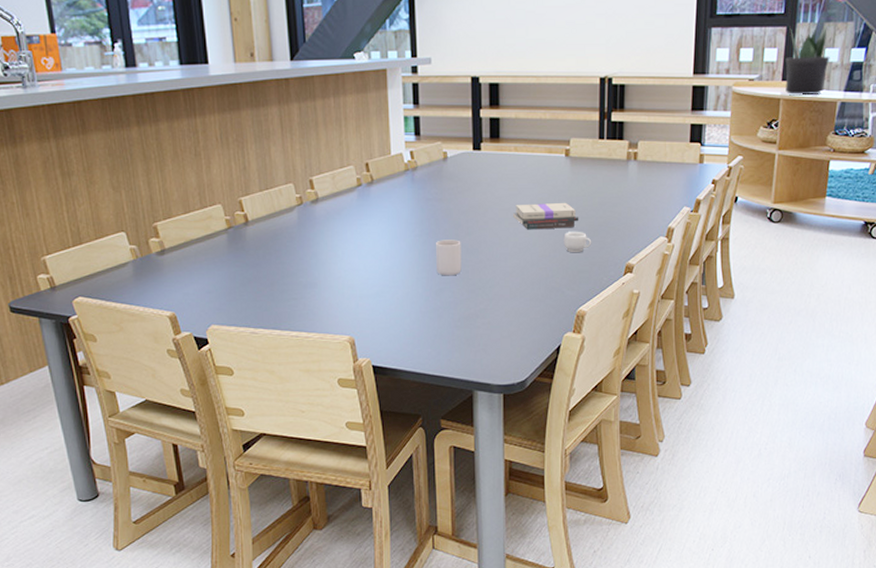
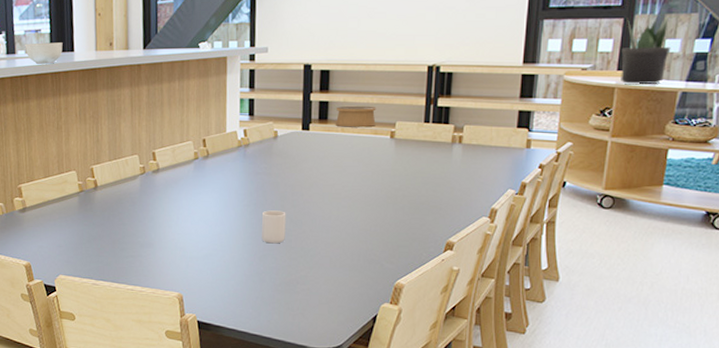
bowl: none [147,53,194,79] -> present [25,43,63,64]
woven basket: none [508,122,550,146] -> present [336,106,376,128]
books: present [513,202,579,230] -> none [337,180,402,205]
cup: present [563,232,592,253] -> none [385,208,413,229]

